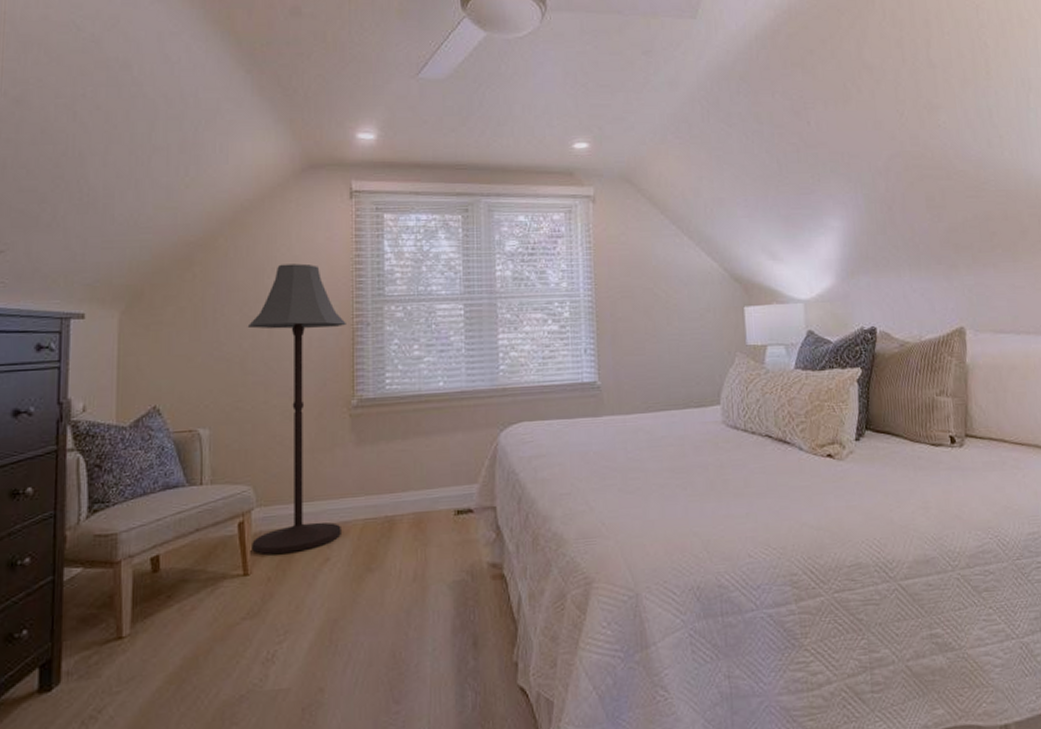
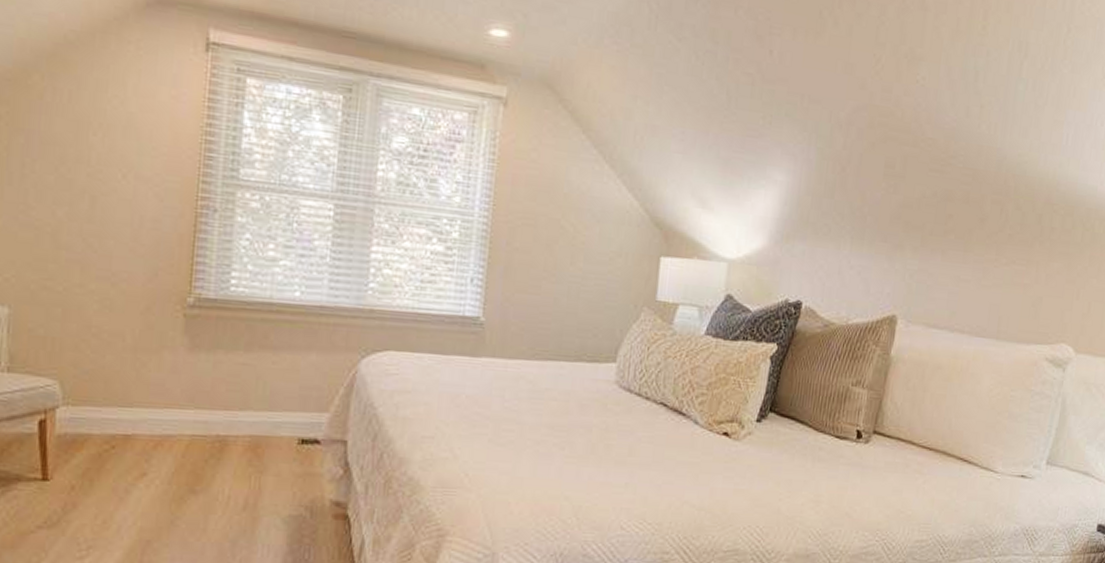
floor lamp: present [247,263,346,554] -> none [54,120,188,462]

